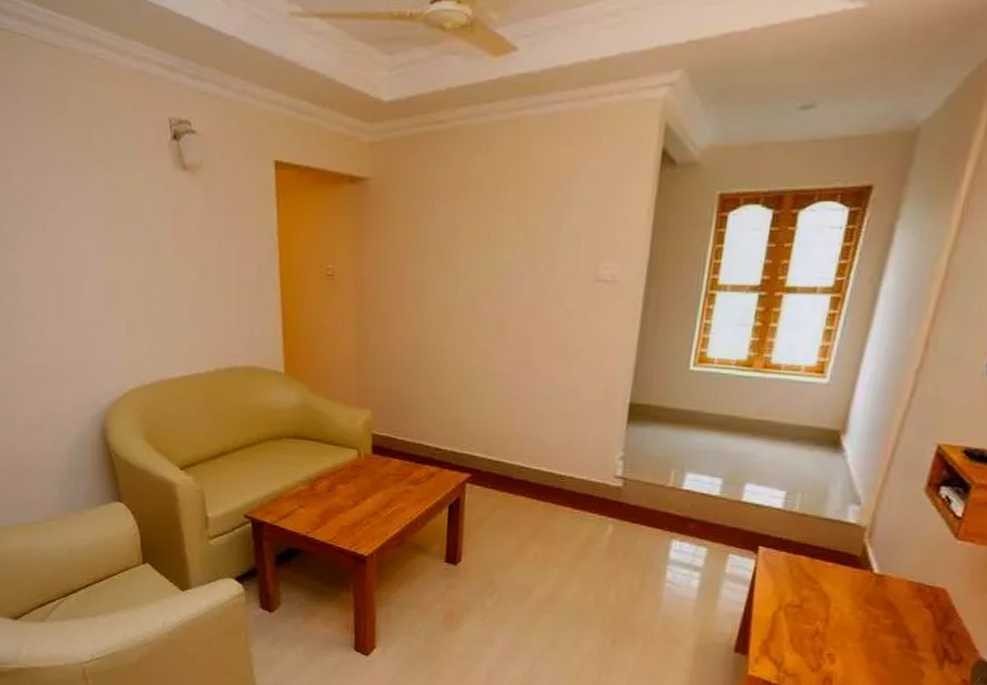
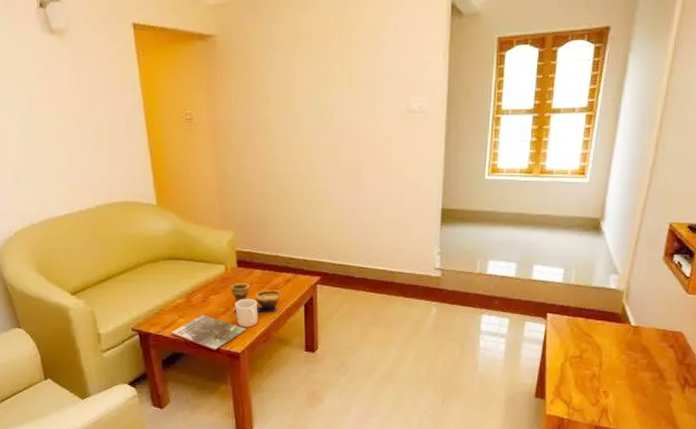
magazine: none [287,507,377,550] -> present [170,315,246,350]
decorative bowl: none [363,473,422,511] -> present [231,283,281,312]
mug: none [365,492,393,527] -> present [235,298,258,328]

